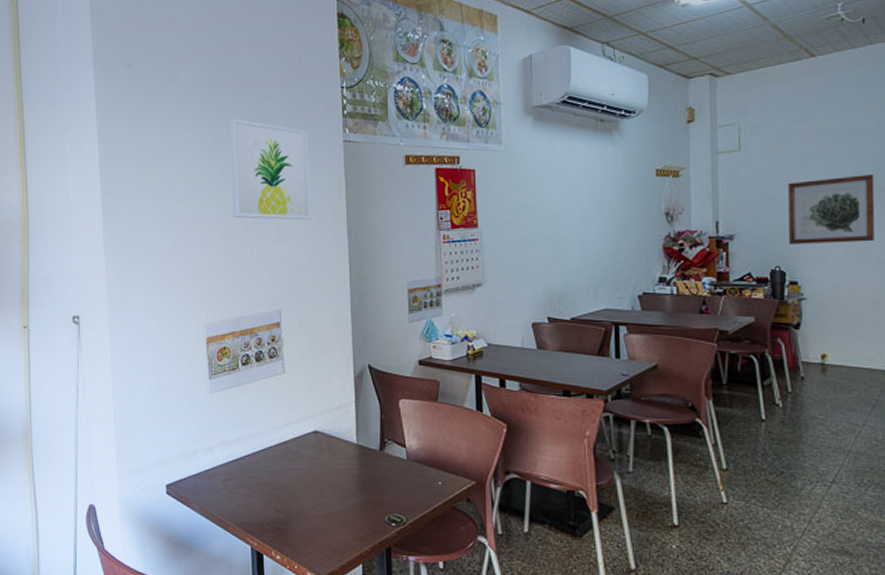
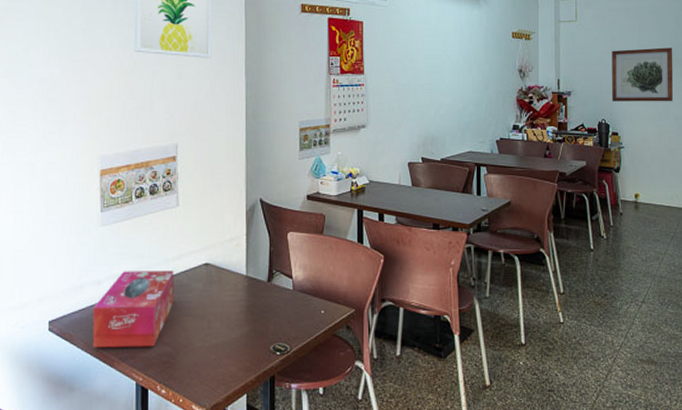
tissue box: none [207,438,284,513] -> present [92,270,174,348]

